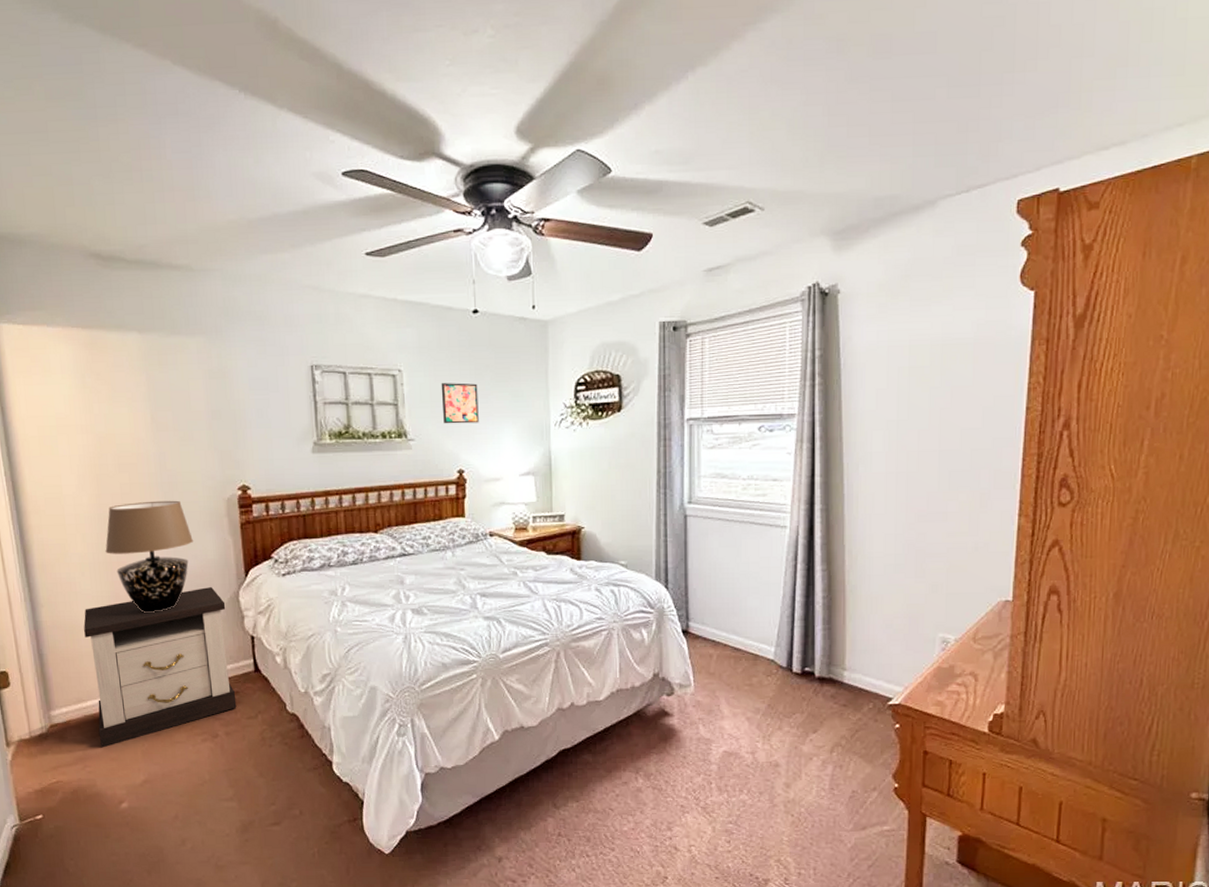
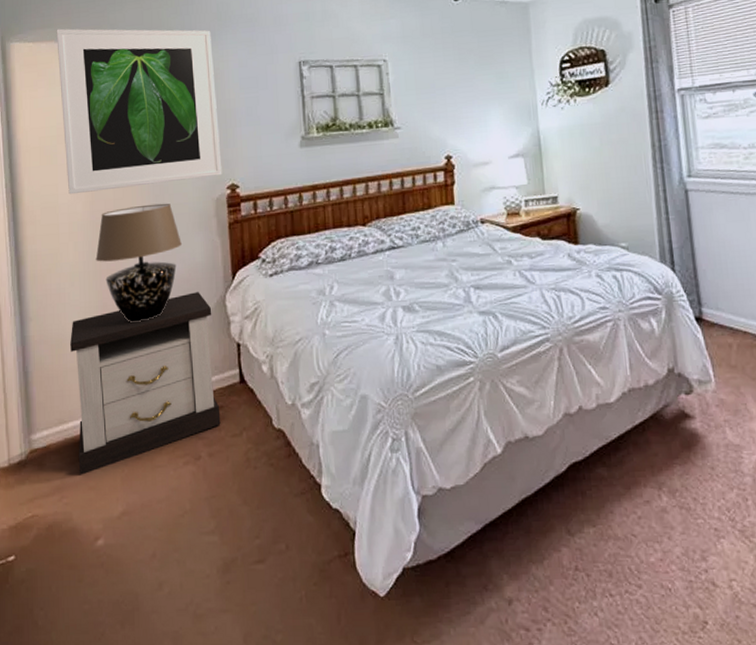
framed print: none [48,312,233,487] -> present [56,28,222,195]
wall art: present [441,383,479,424] -> none [425,68,465,111]

